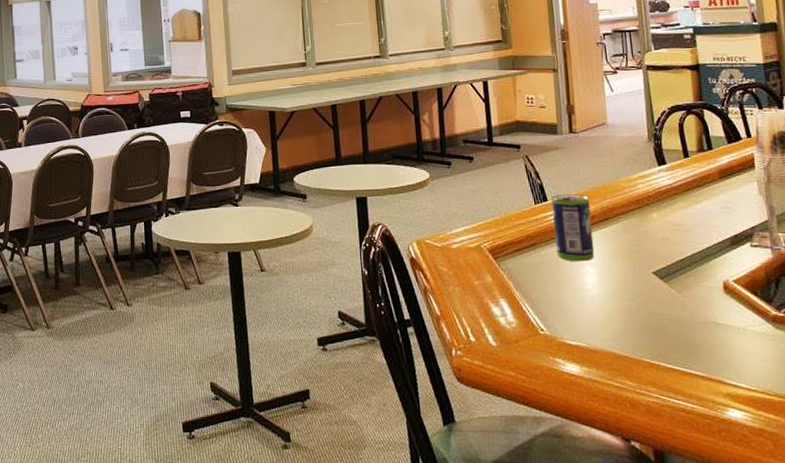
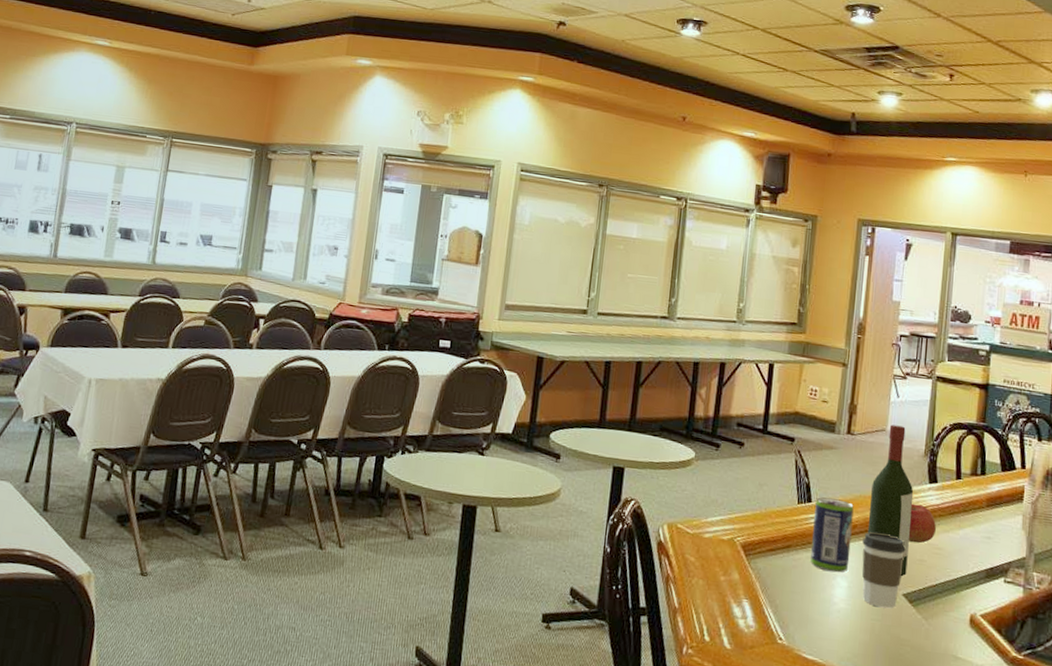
wine bottle: none [602,117,653,257] -> present [867,424,914,577]
coffee cup: none [603,218,649,288] -> present [862,532,906,609]
apple: none [645,187,674,223] -> present [908,503,936,544]

